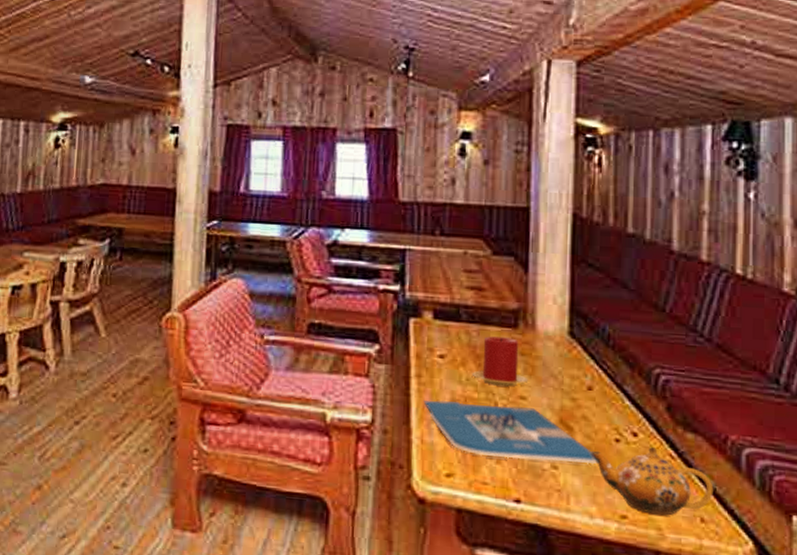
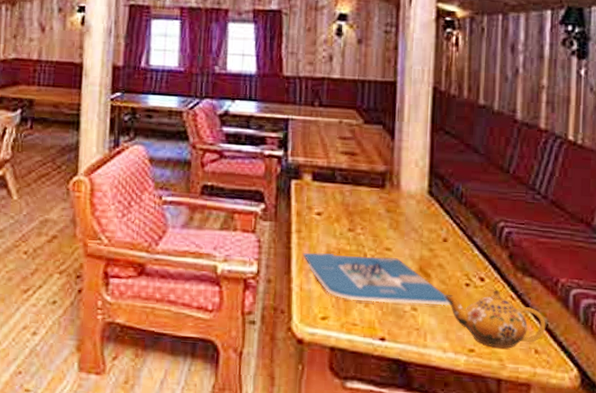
candle: present [472,336,529,387] -> none [345,195,393,240]

